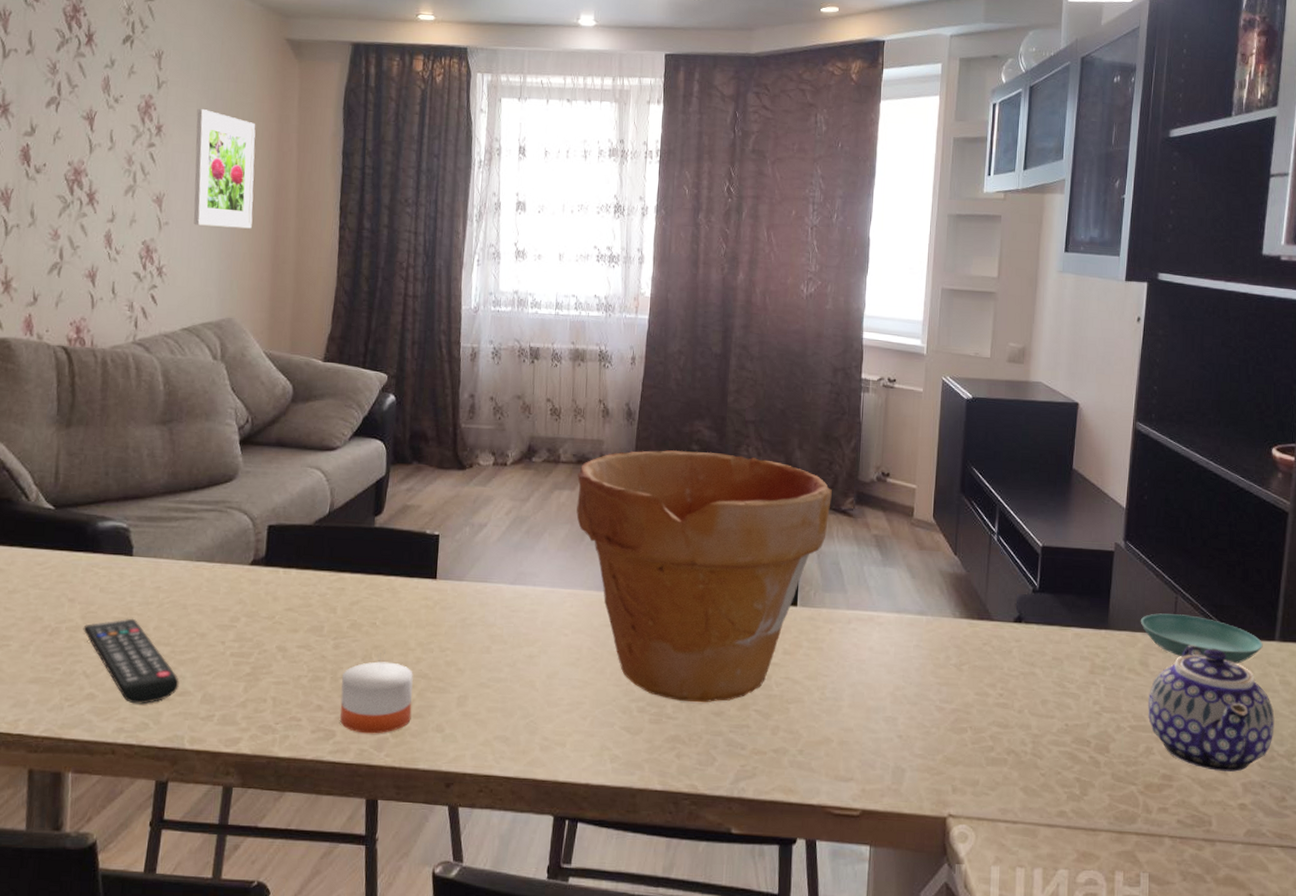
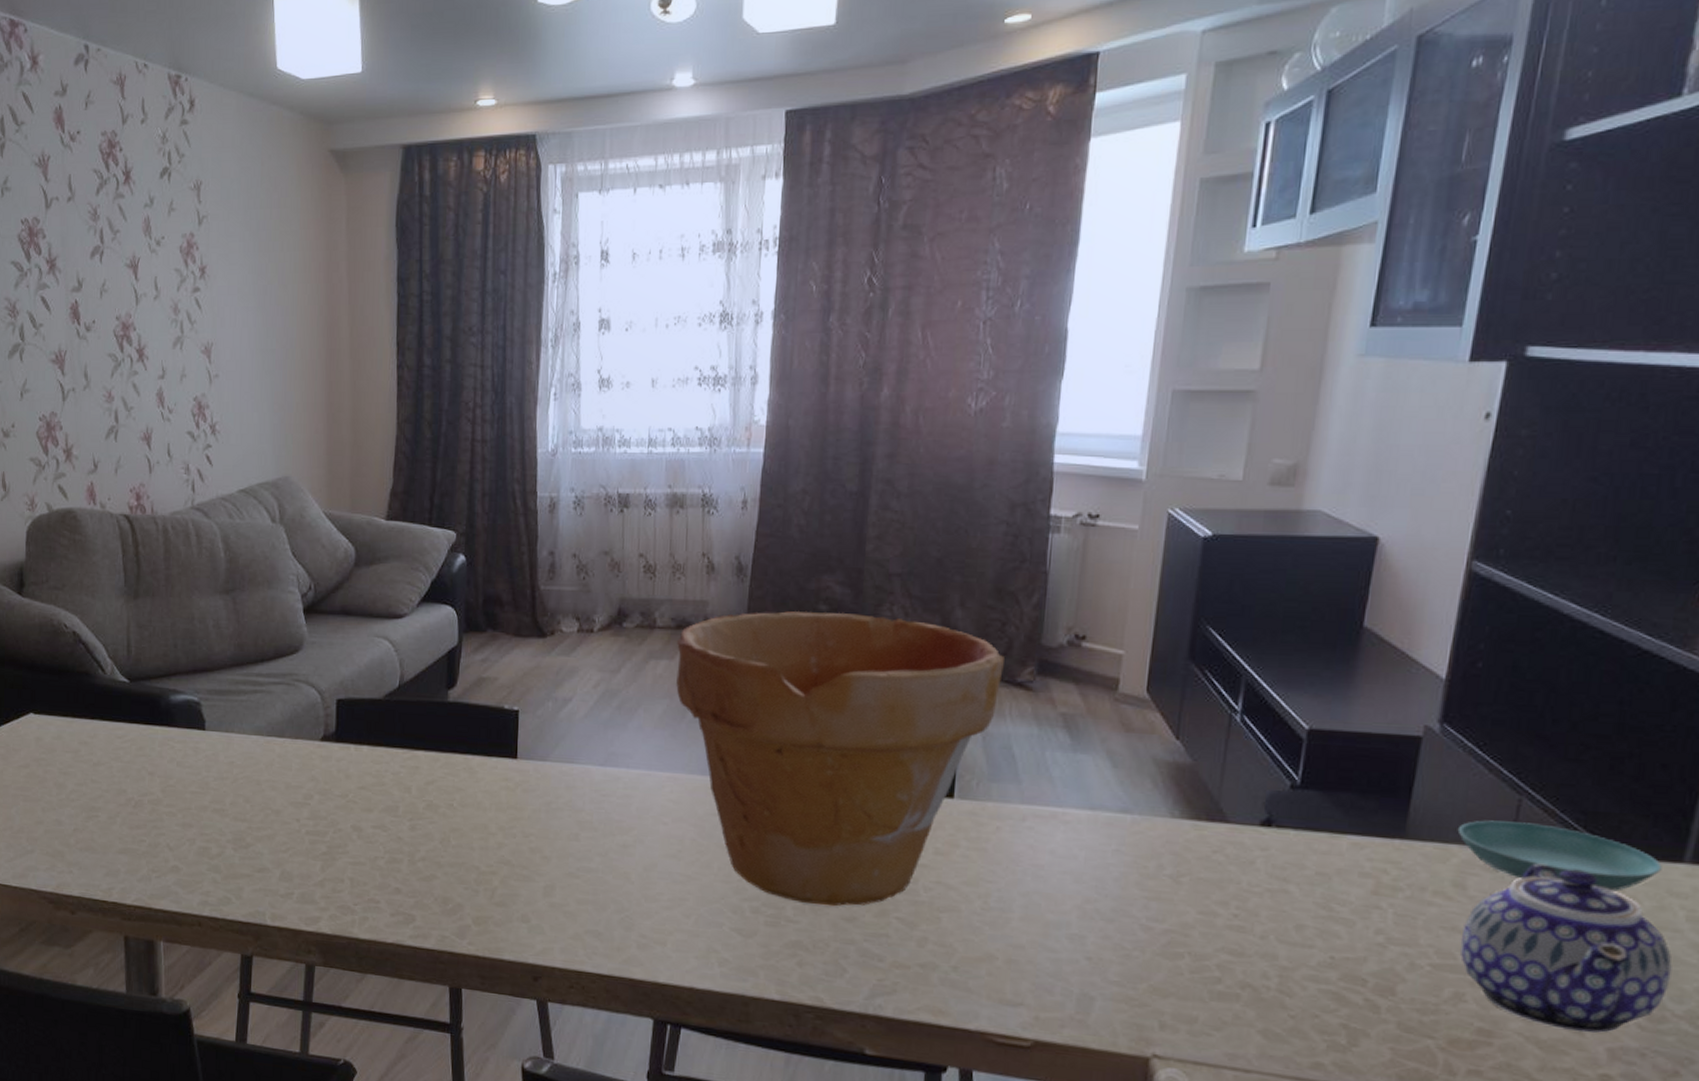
remote control: present [83,618,179,705] -> none [164,792,258,879]
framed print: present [194,108,256,229] -> none [240,242,304,375]
candle: present [339,652,413,734] -> none [418,835,495,921]

